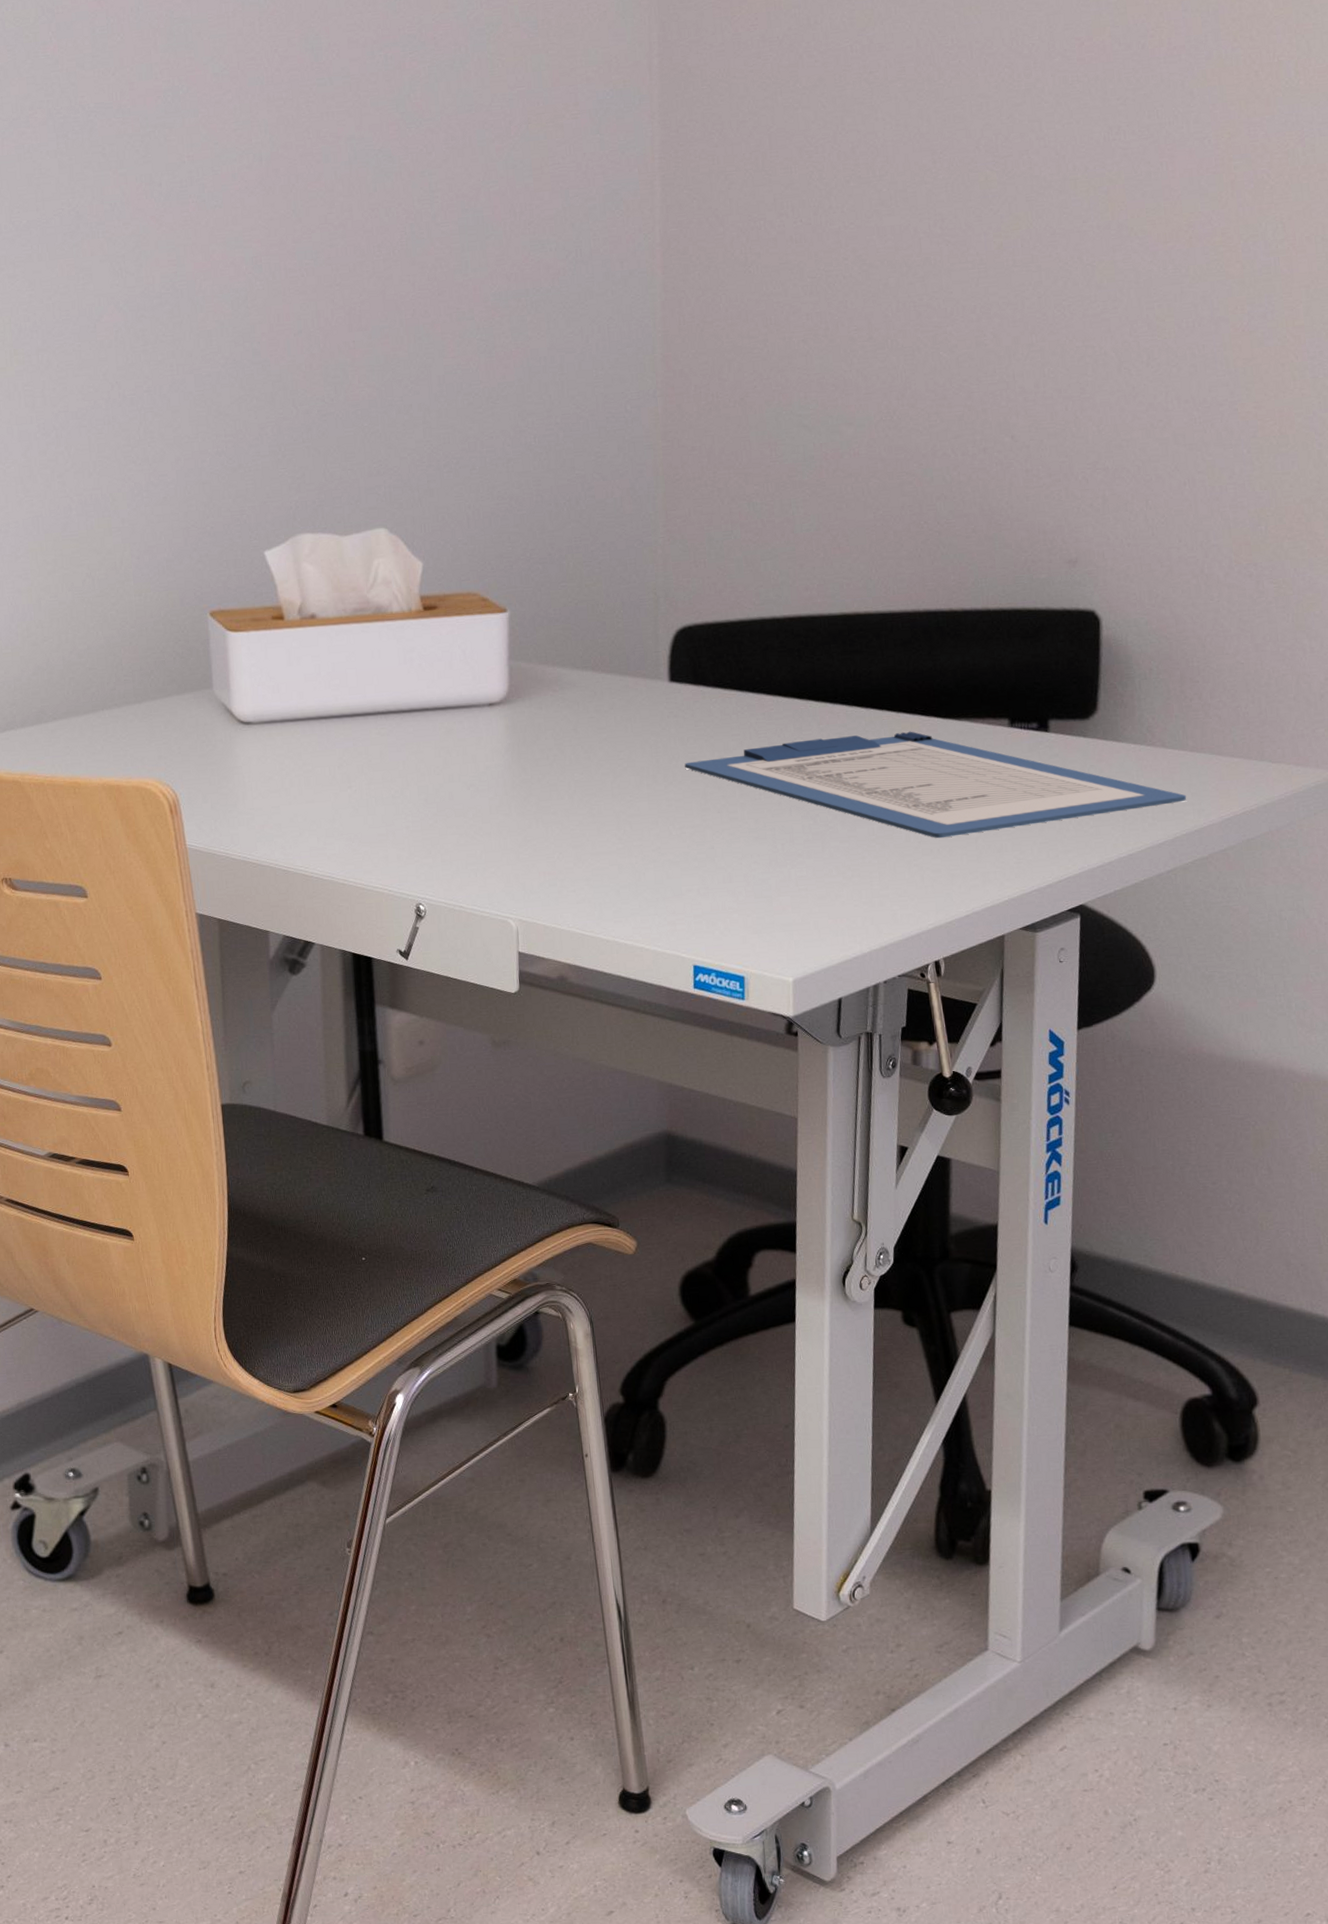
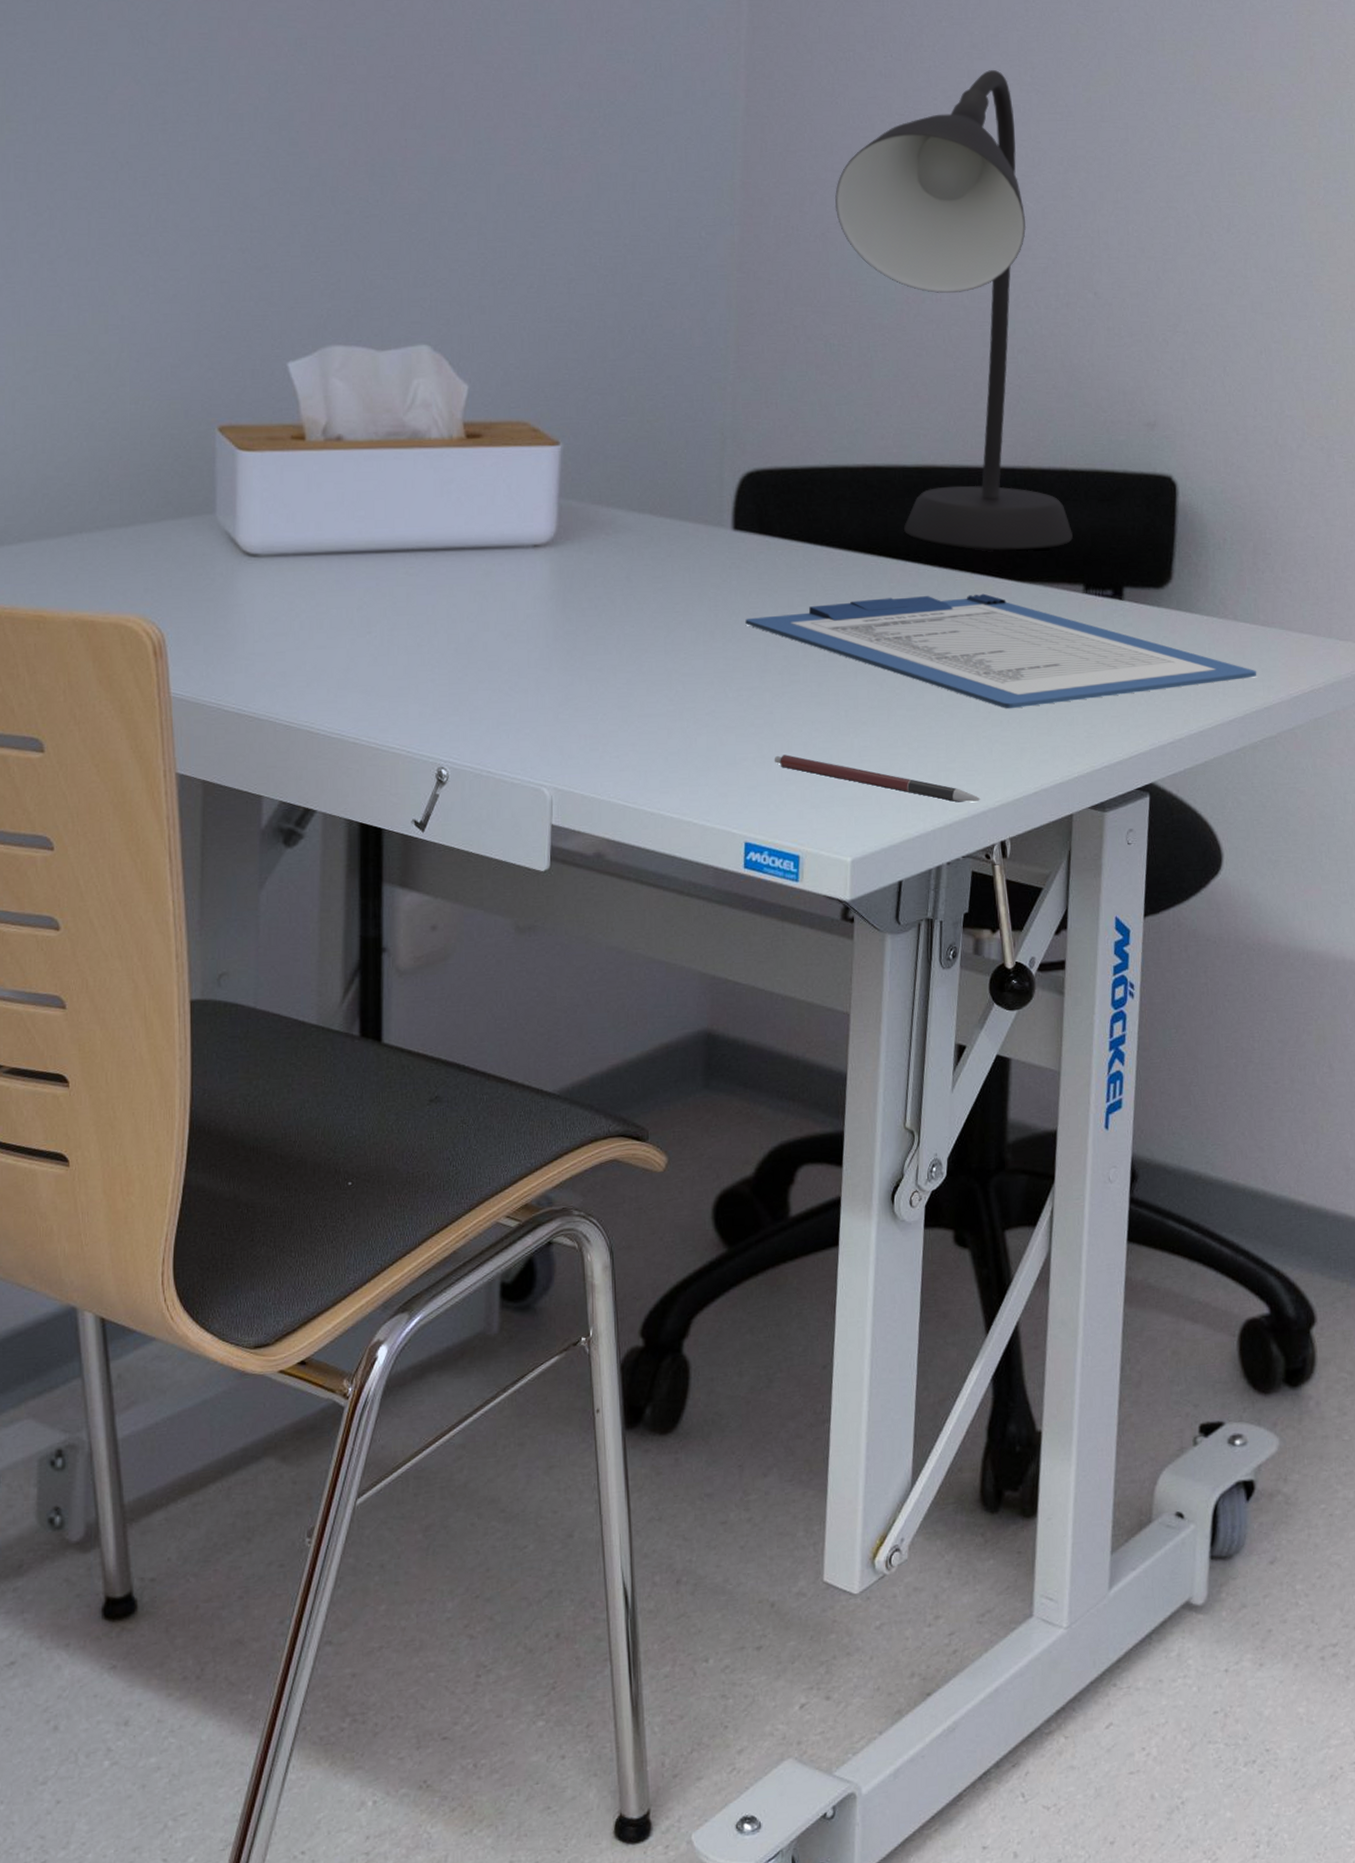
pen: none [717,885,914,926] -> present [774,754,981,802]
desk lamp: none [752,225,997,691] -> present [834,70,1073,551]

